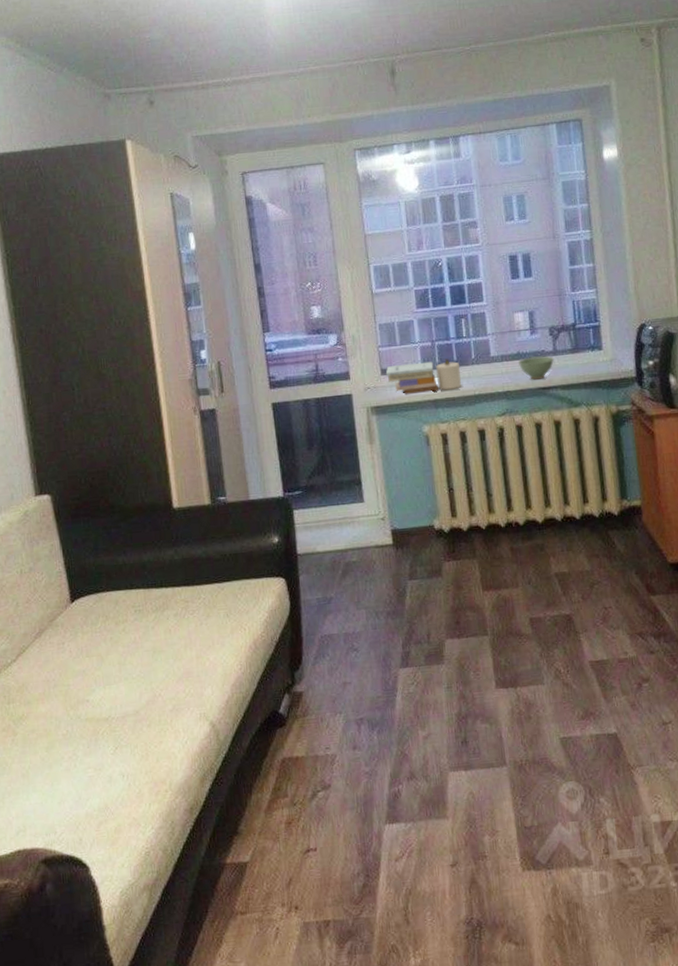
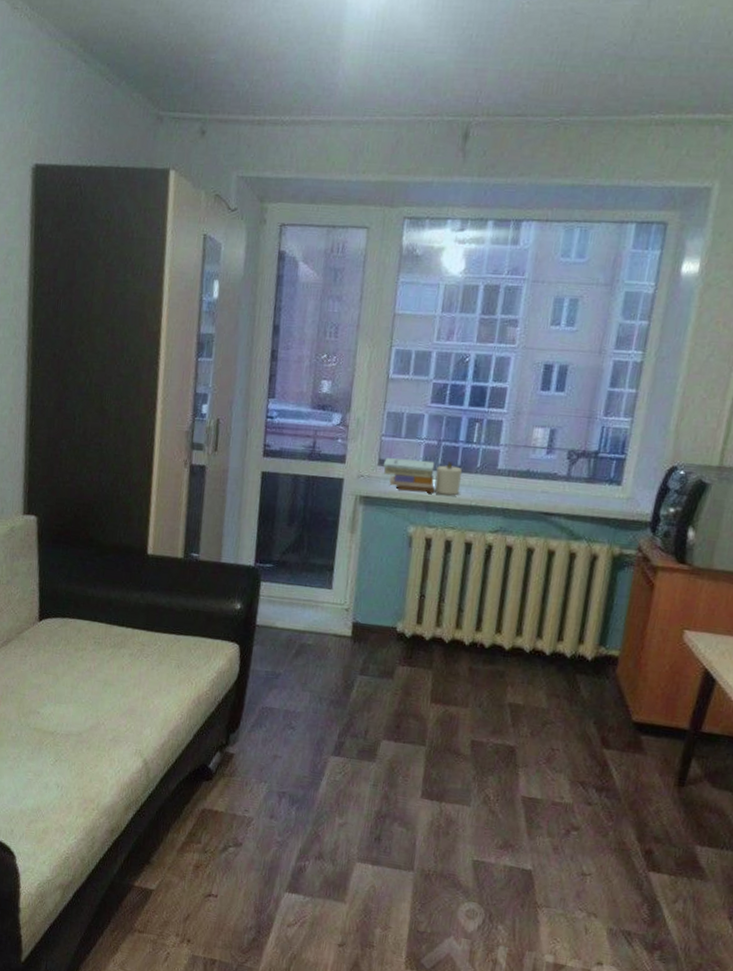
bowl: present [517,356,555,380] -> none [524,477,566,503]

